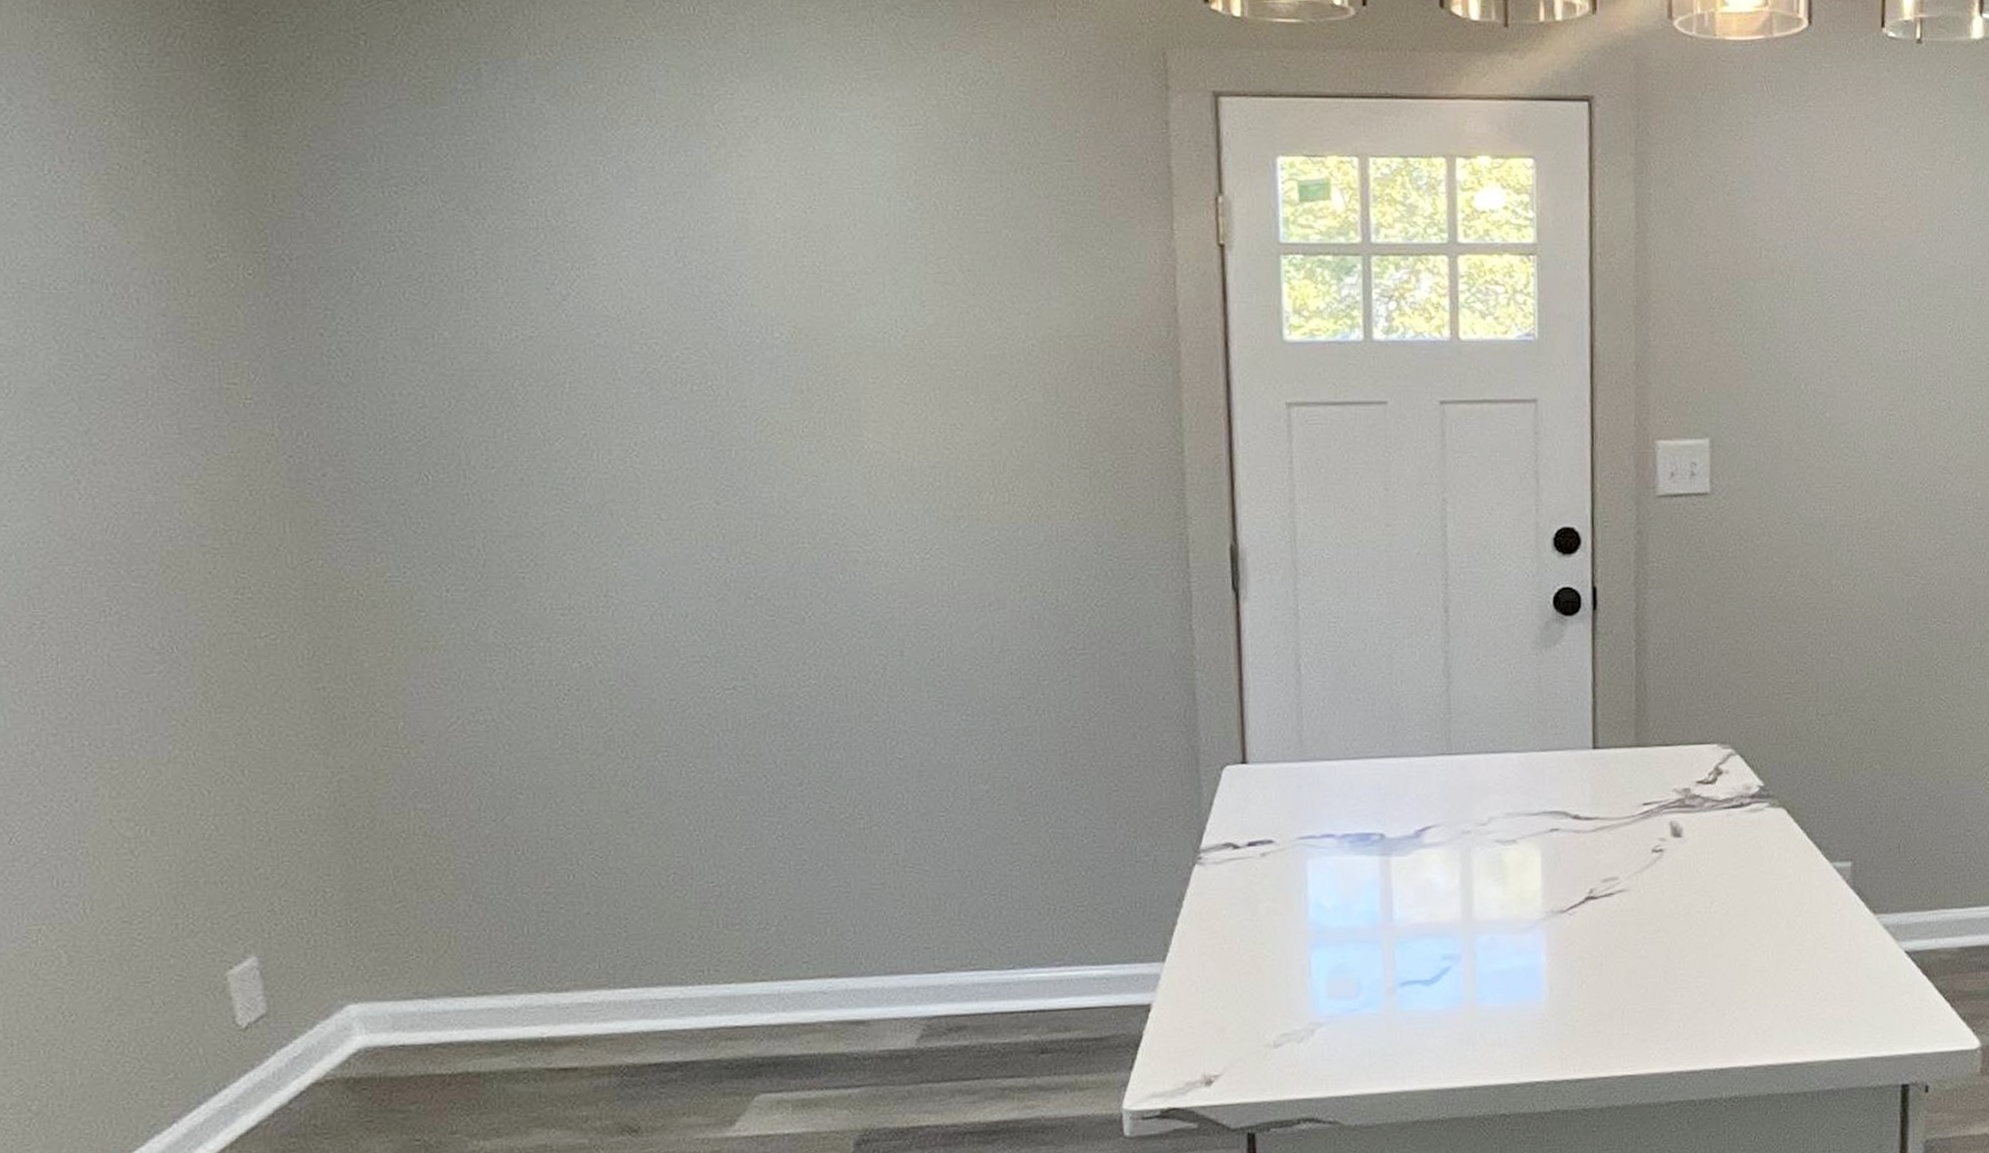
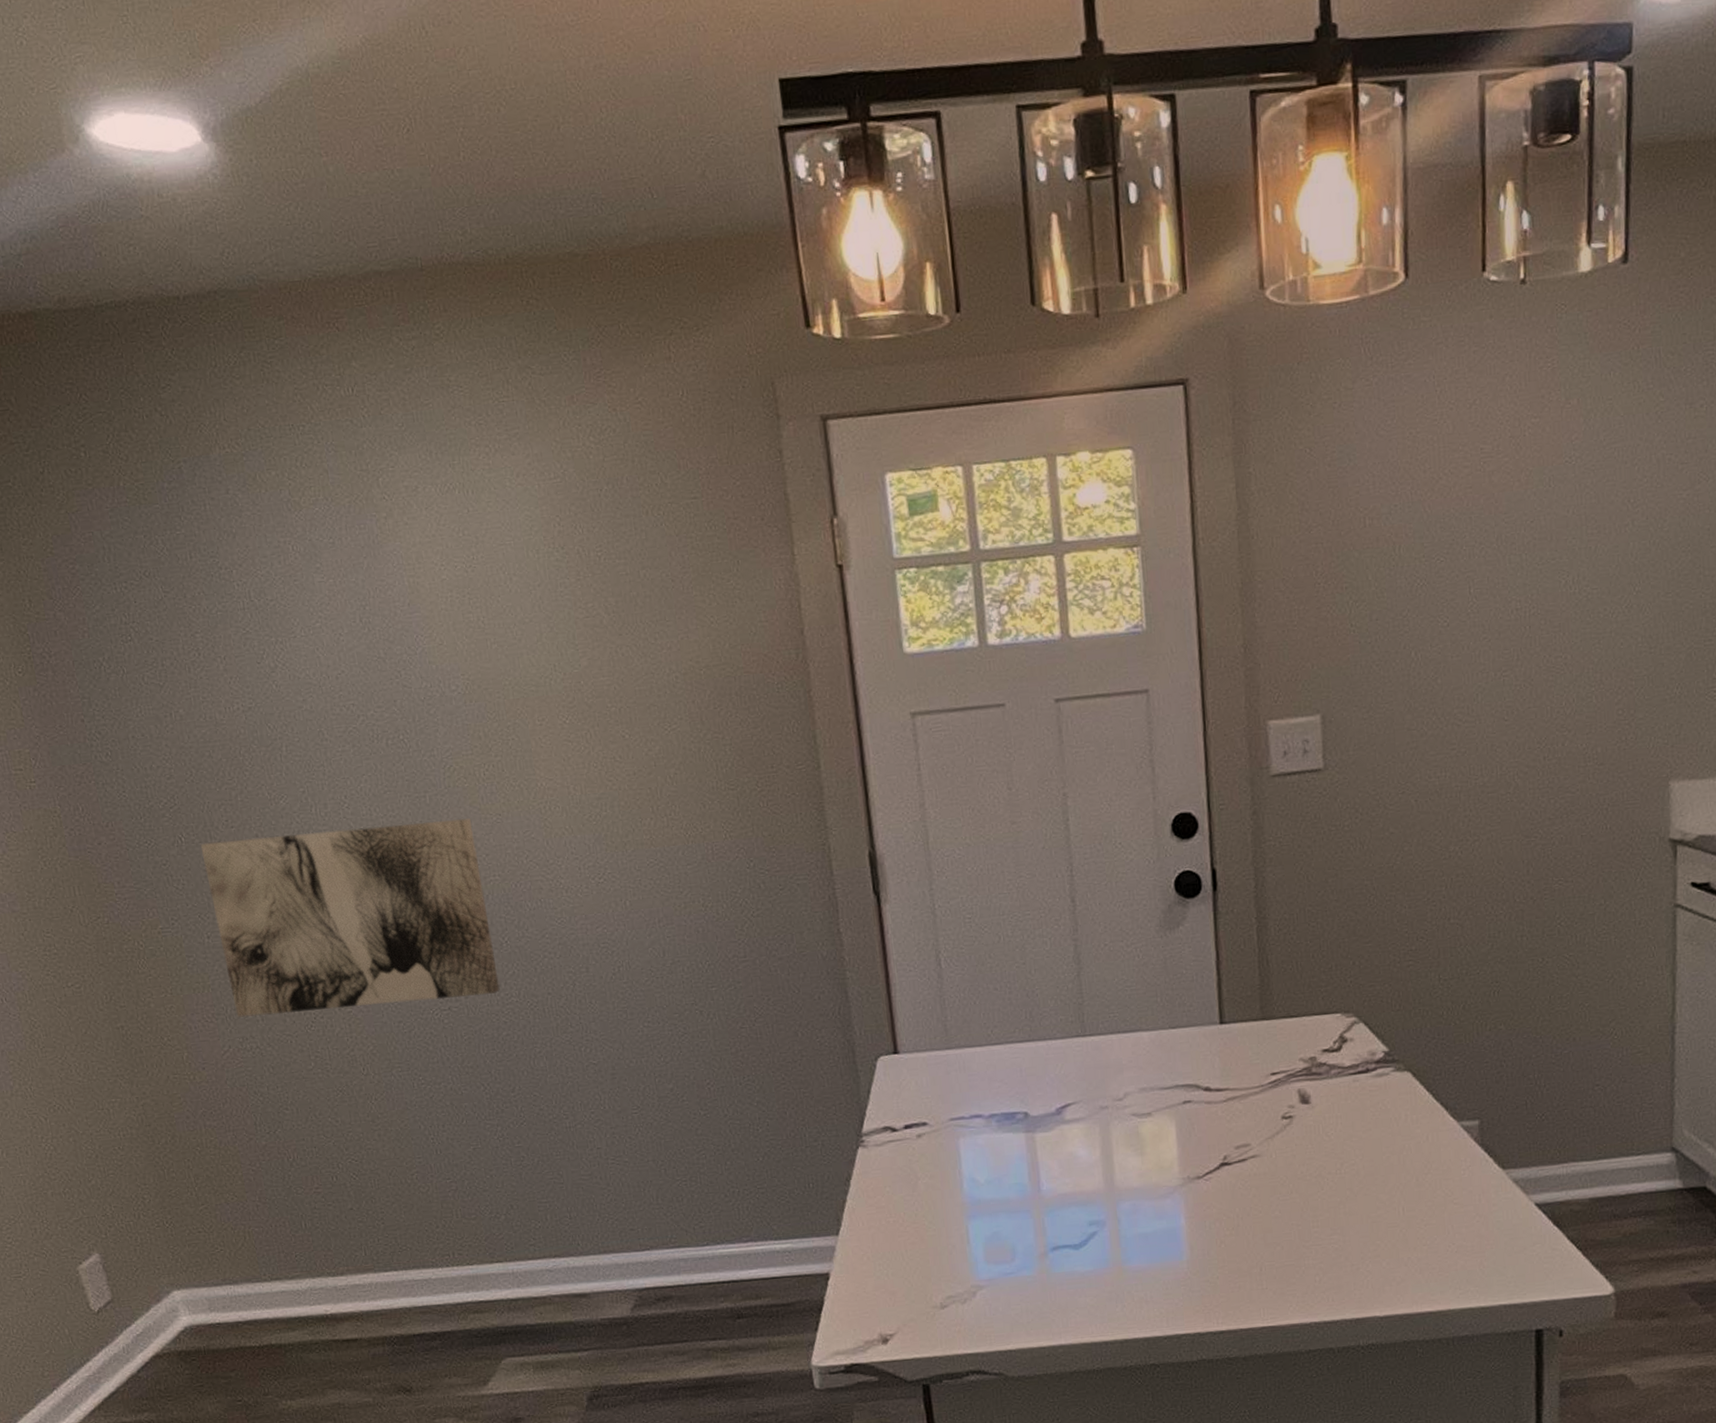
wall art: none [450,478,797,685] -> present [200,818,500,1018]

